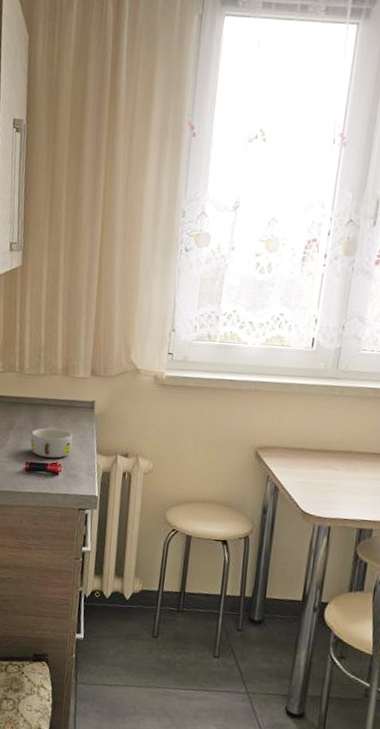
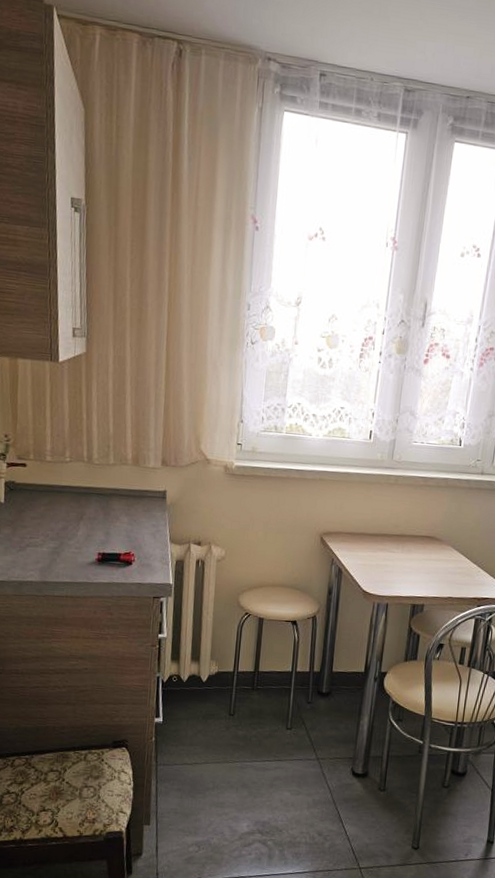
bowl: present [30,428,73,458] -> none [102,518,146,548]

